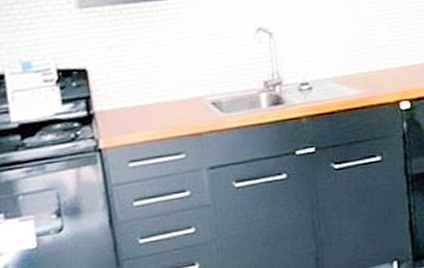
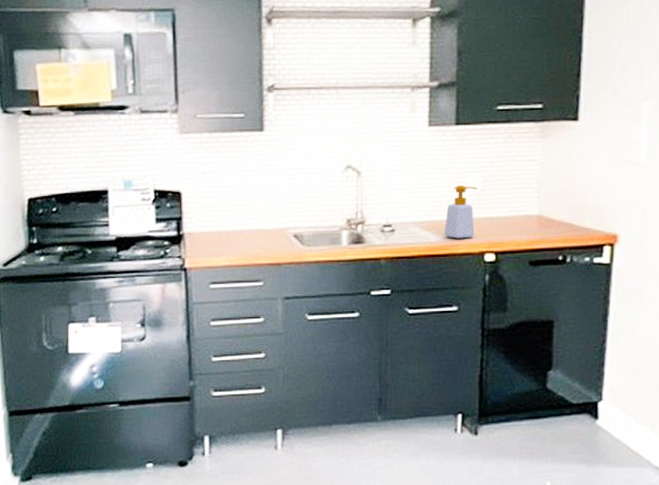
soap bottle: none [359,38,389,91] -> present [444,185,477,239]

